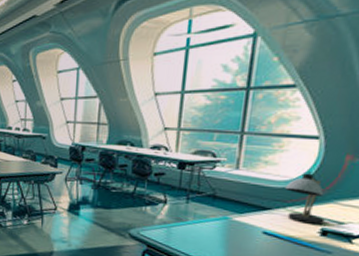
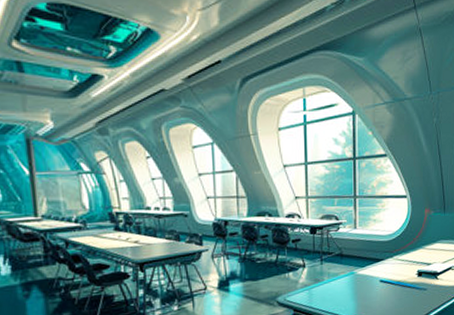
desk lamp: present [285,170,325,225] -> none [390,224,419,269]

